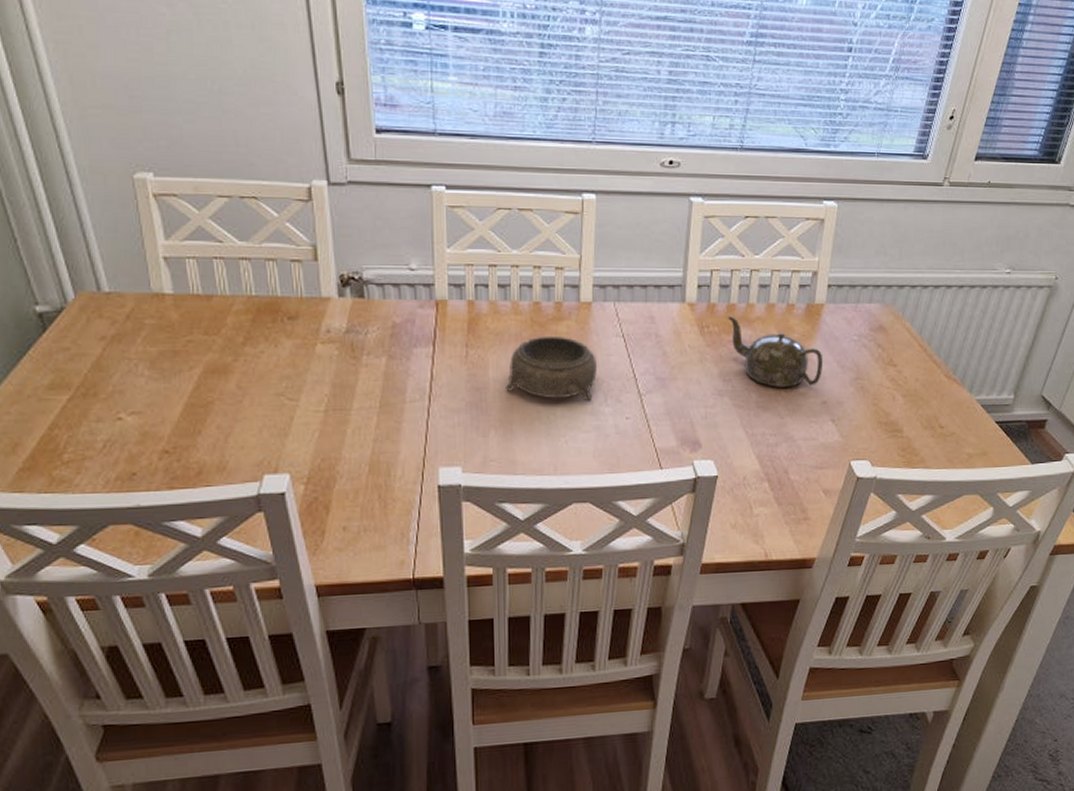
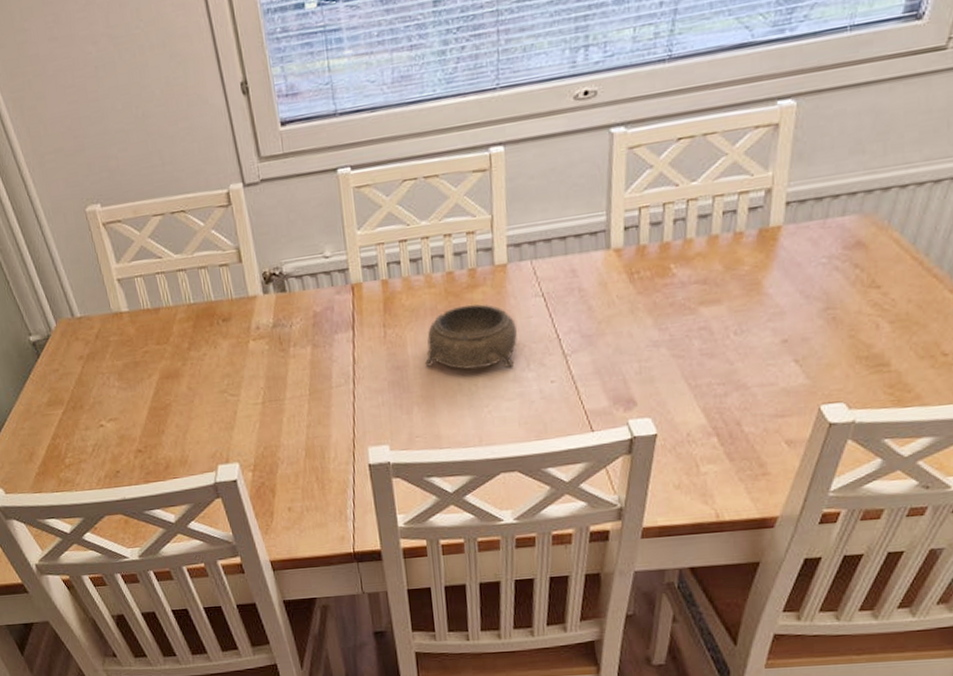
teapot: present [728,316,824,387] -> none [661,256,783,331]

